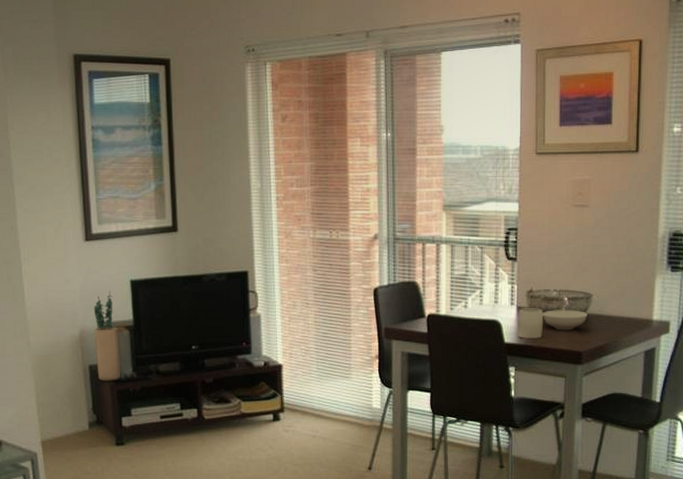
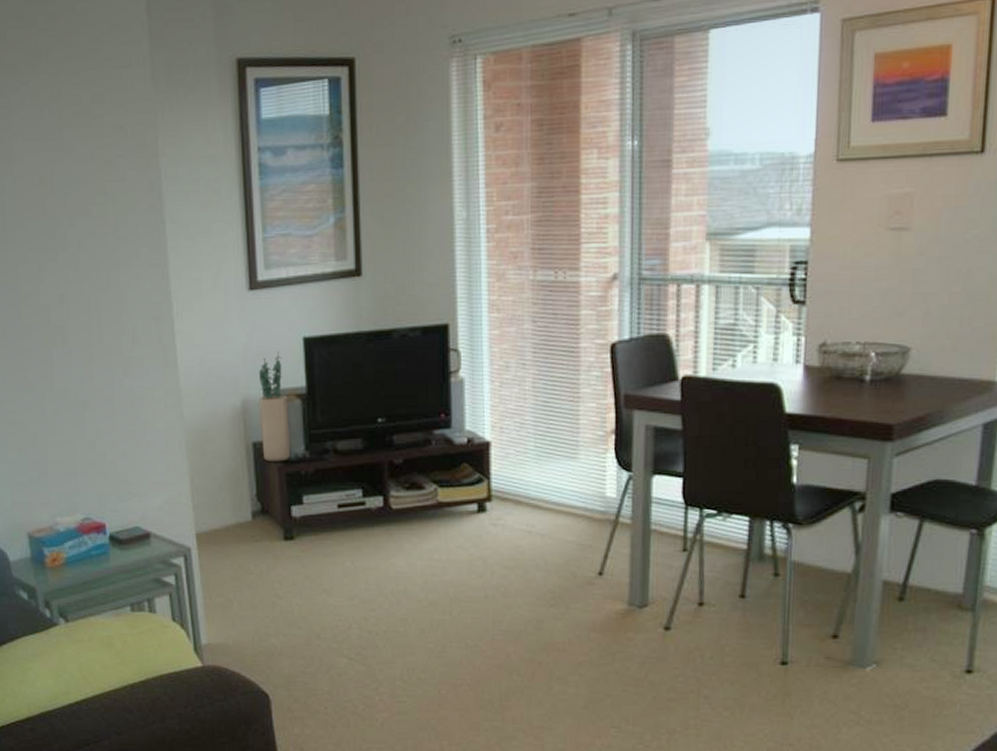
mug: present [518,308,544,339] -> none [804,367,841,408]
bowl: present [542,310,588,331] -> none [838,369,903,397]

